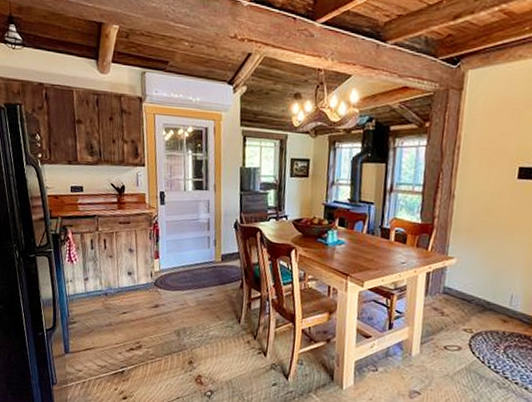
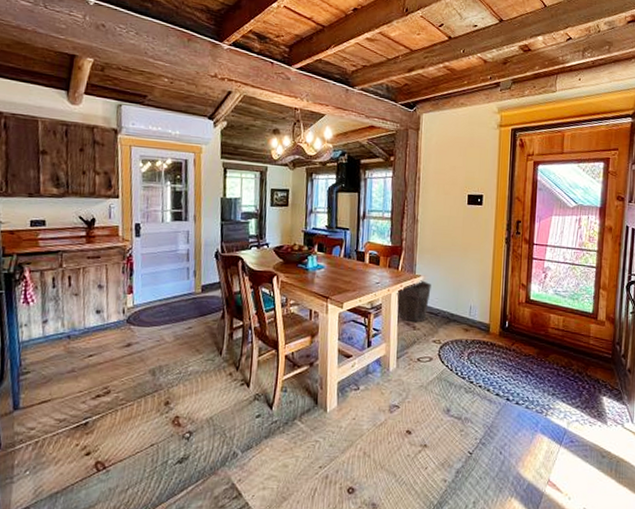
waste bin: none [424,263,466,309] -> present [396,280,431,323]

